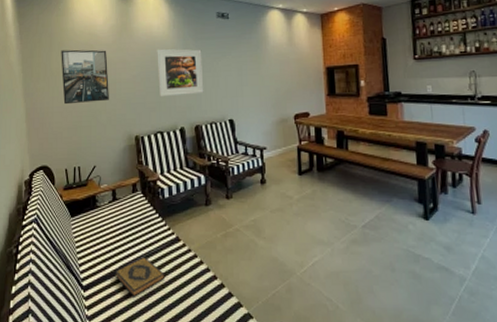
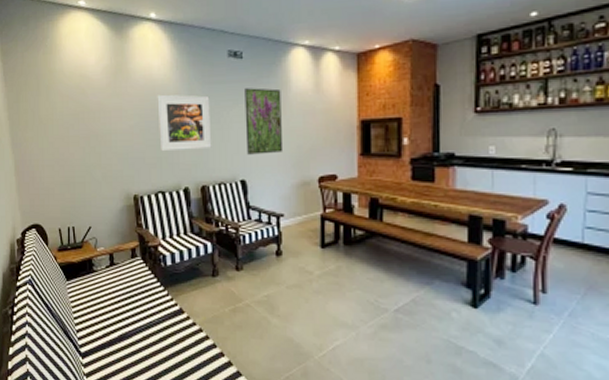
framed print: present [61,49,109,105] -> none [49,94,104,157]
hardback book: present [116,257,164,297] -> none [115,327,167,368]
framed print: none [231,42,265,98] -> present [245,88,284,155]

